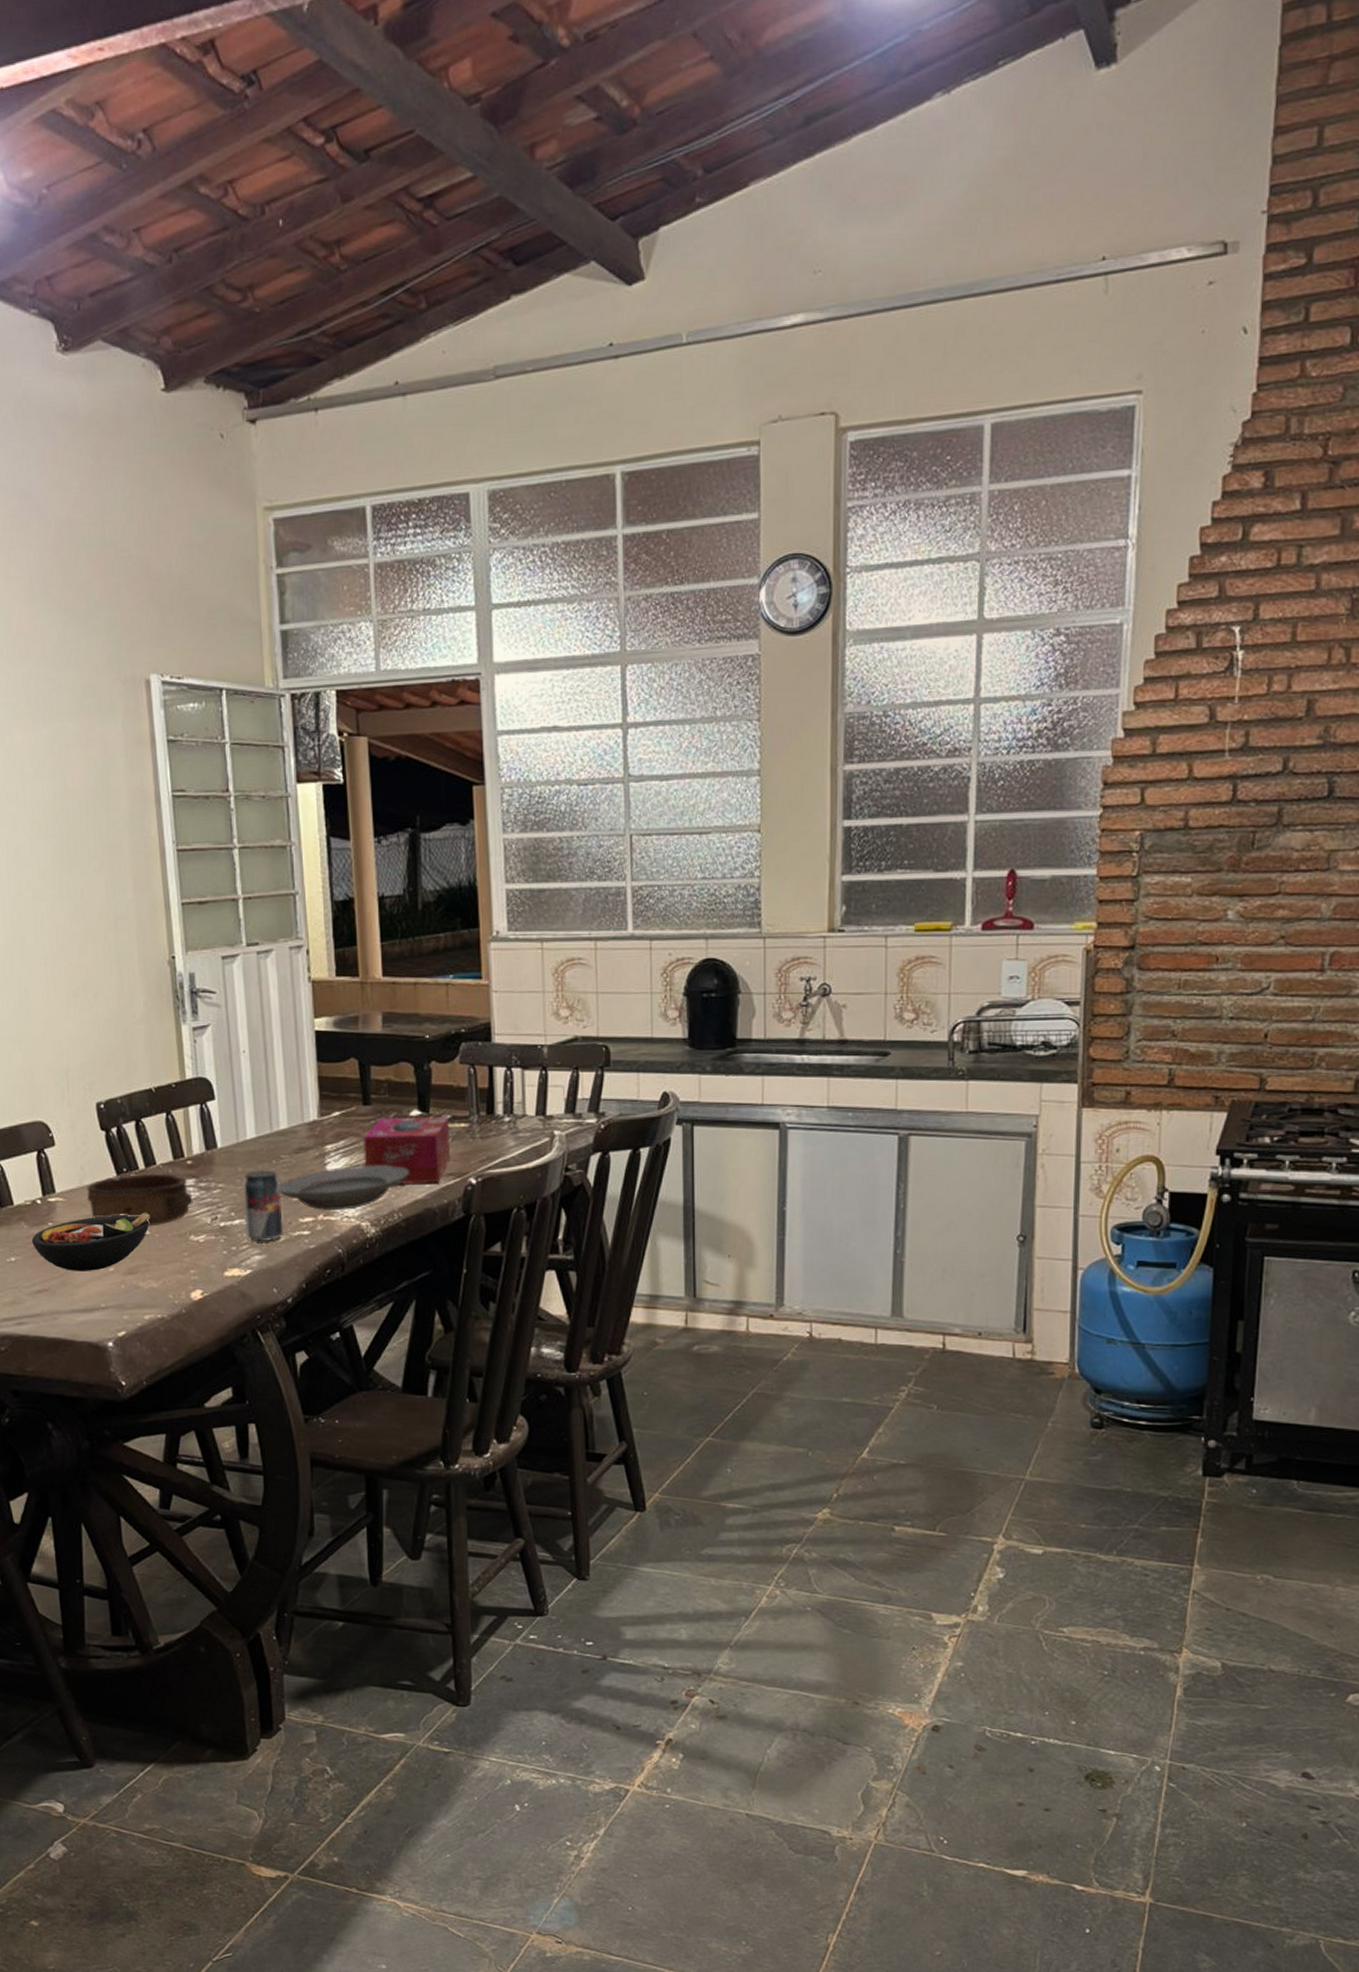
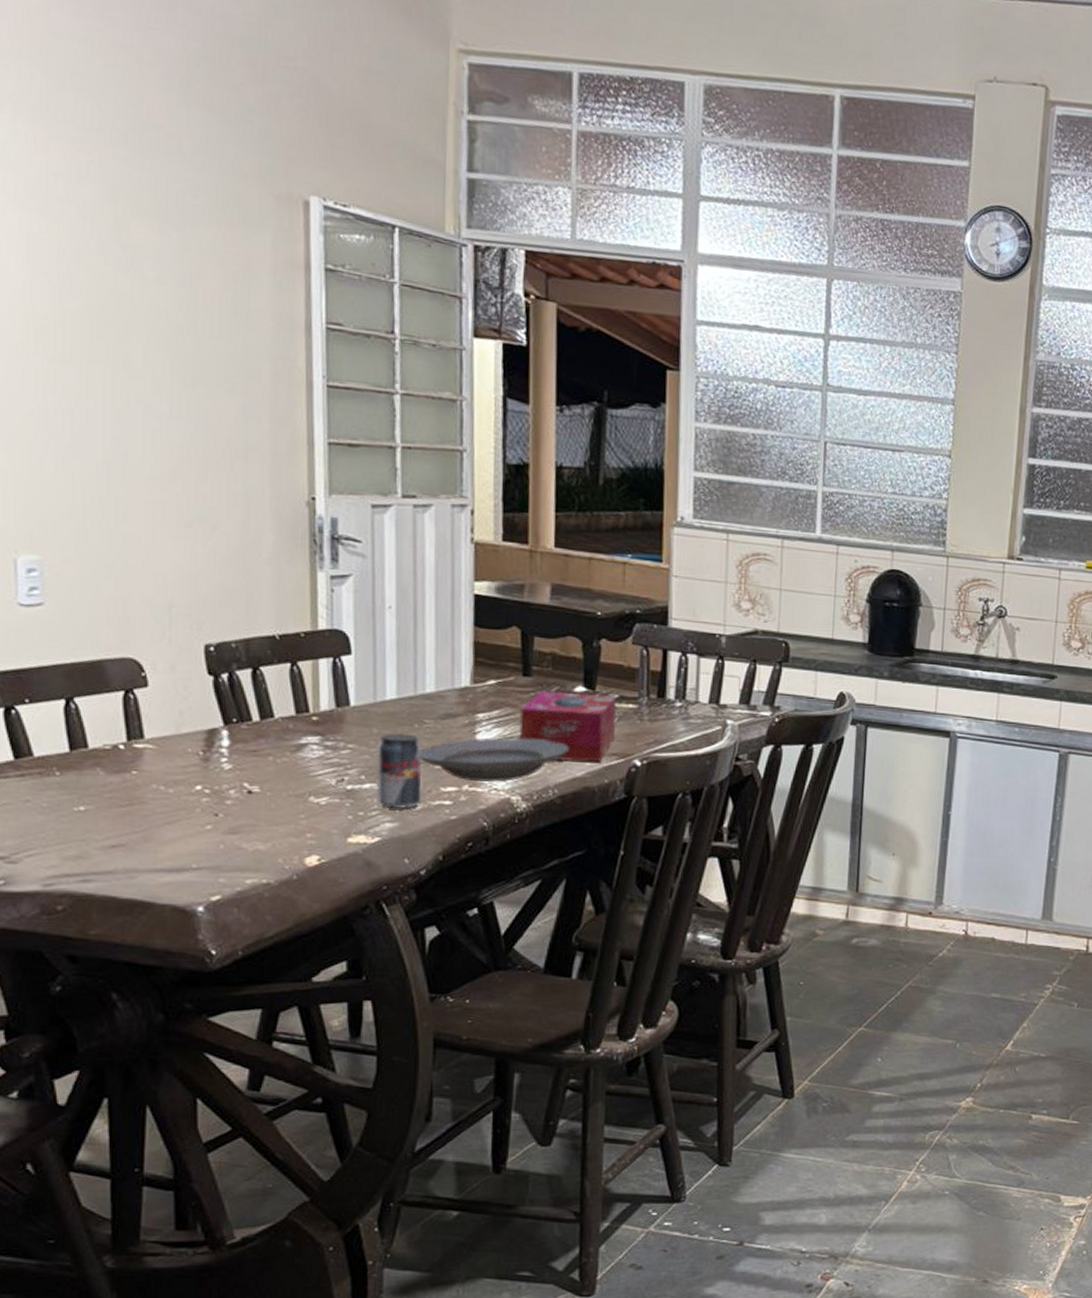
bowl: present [31,1214,150,1271] -> none [108,768,261,828]
bowl: present [87,1174,193,1227] -> none [185,726,316,784]

